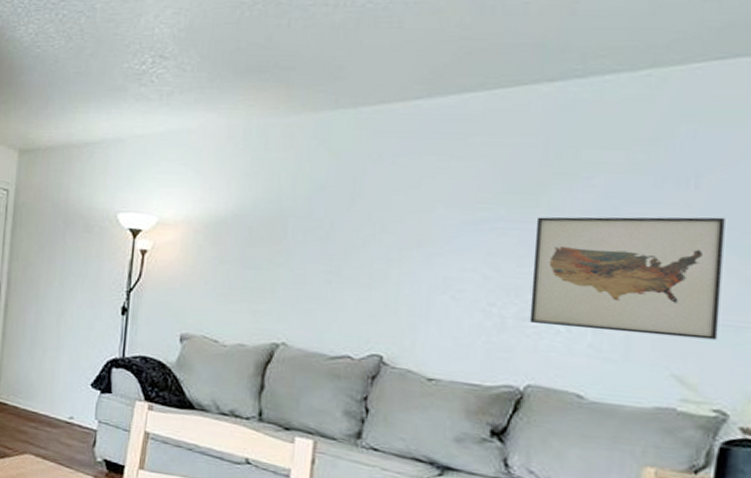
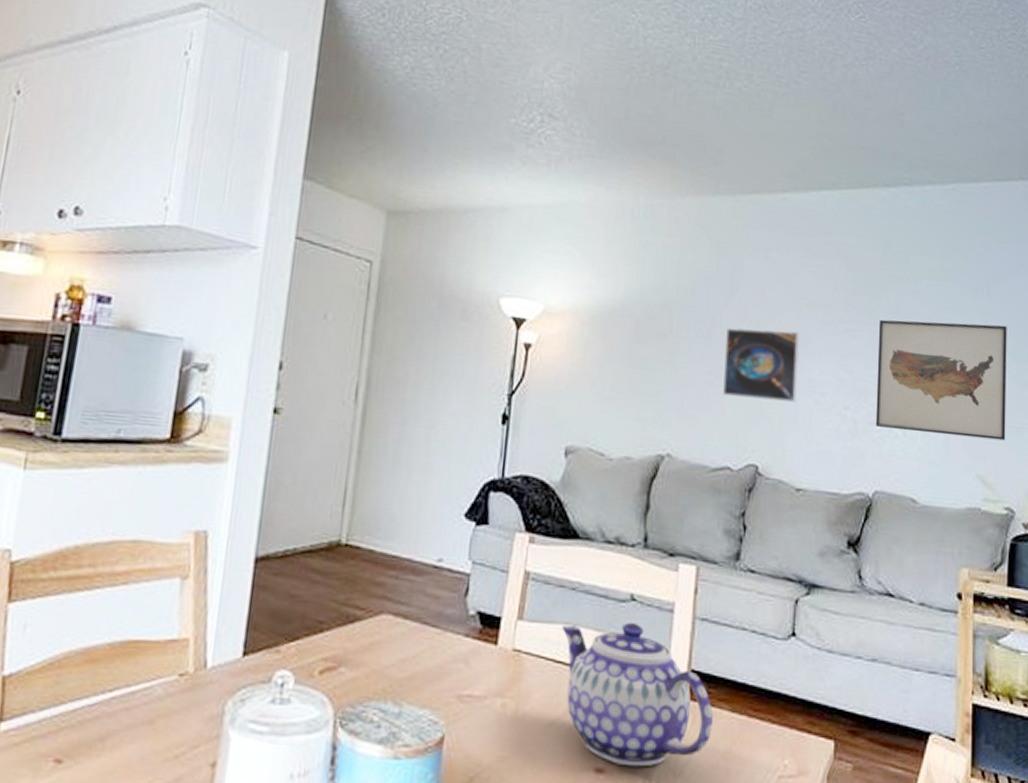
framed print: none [343,230,435,299] -> present [723,327,800,402]

